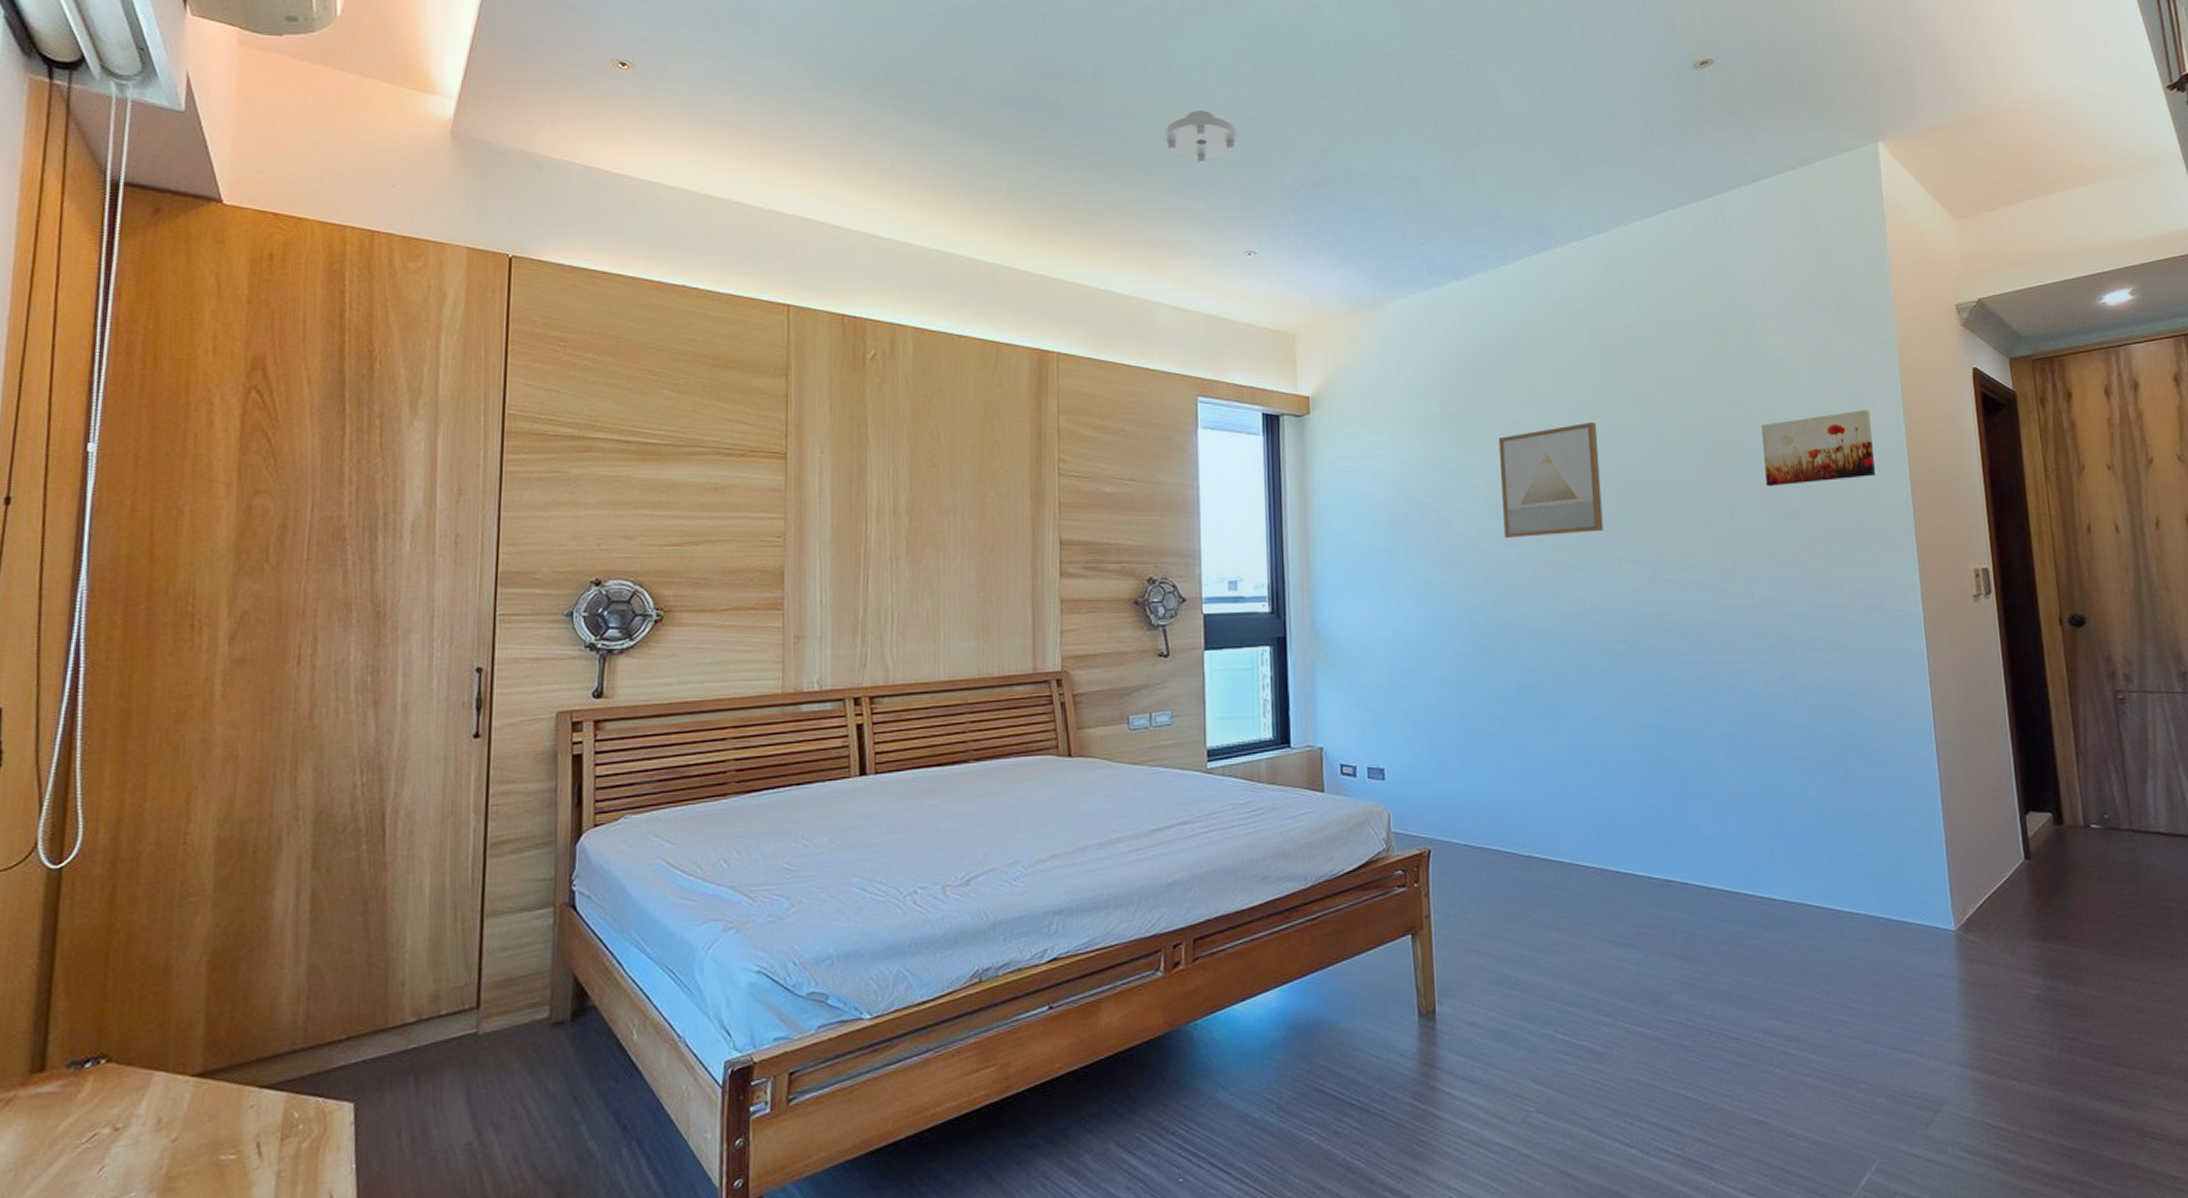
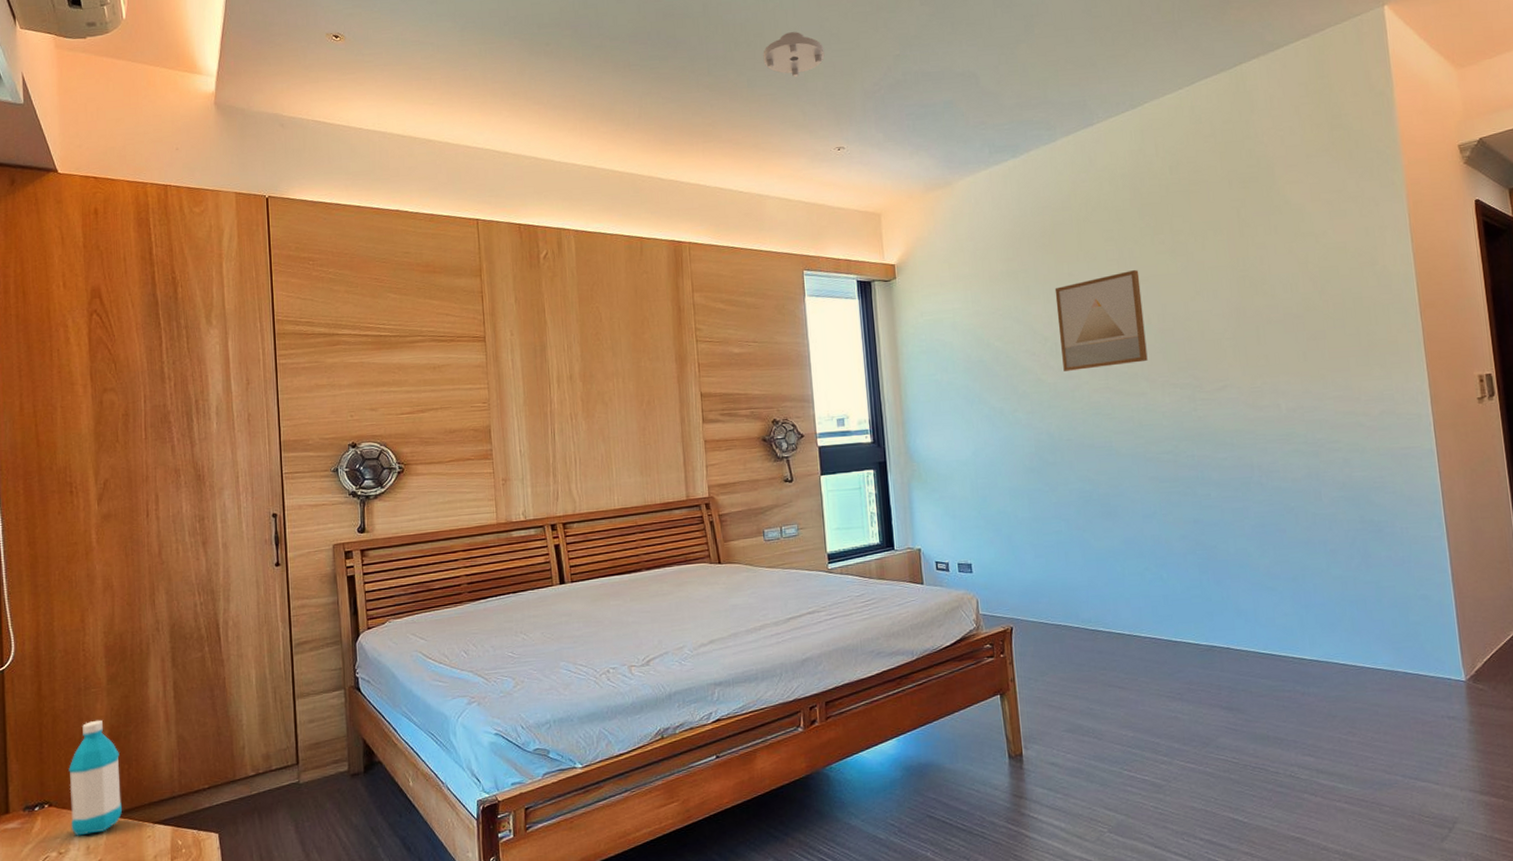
water bottle: none [136,940,221,1105] -> present [68,719,122,836]
wall art: present [1760,410,1875,487] -> none [1283,243,1387,315]

